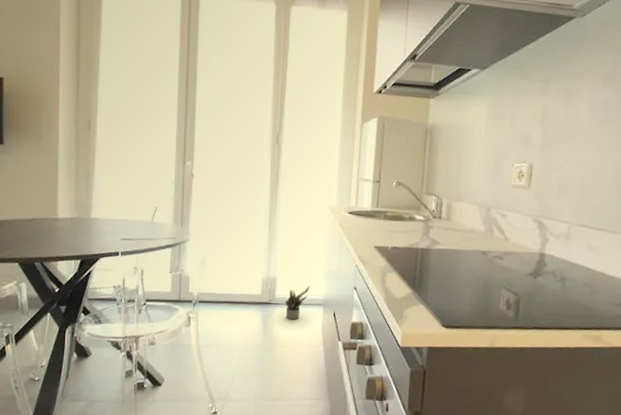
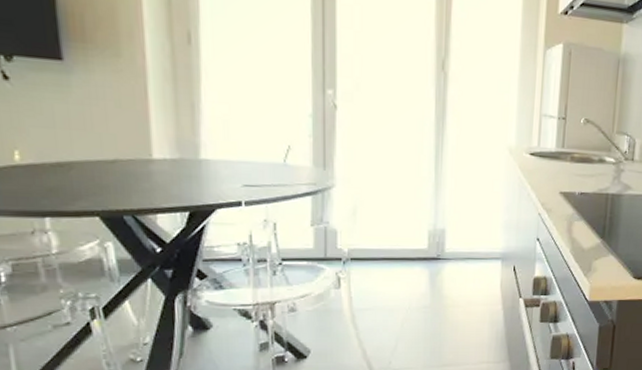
potted plant: present [285,286,310,320] -> none [456,238,486,277]

